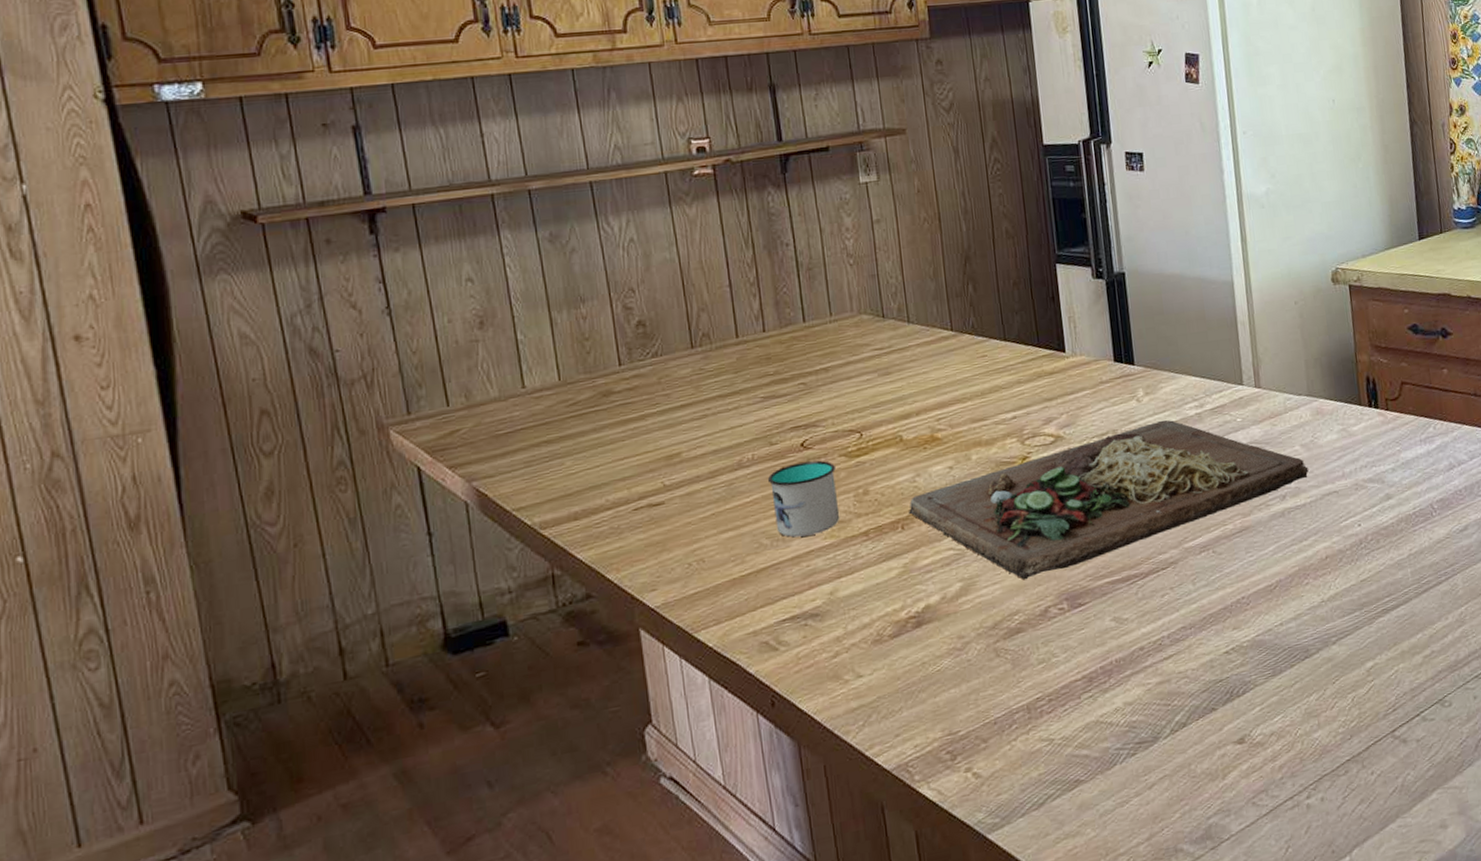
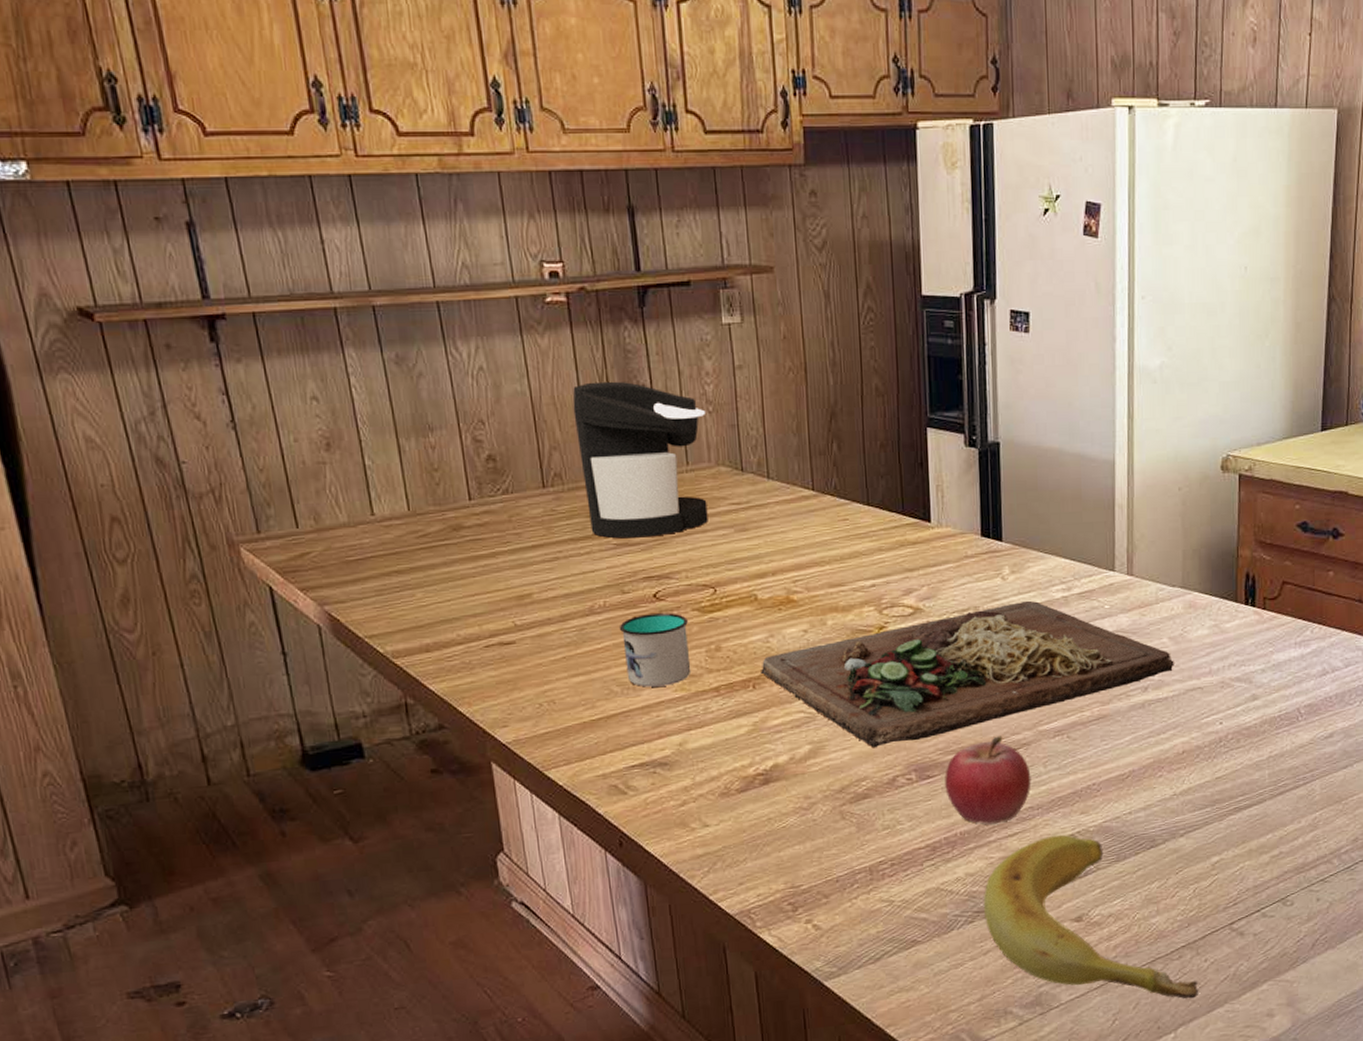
coffee maker: none [719,242,852,392] -> present [572,381,708,539]
fruit: none [1096,556,1182,649] -> present [945,736,1031,824]
banana: none [1144,652,1370,817] -> present [983,834,1199,999]

